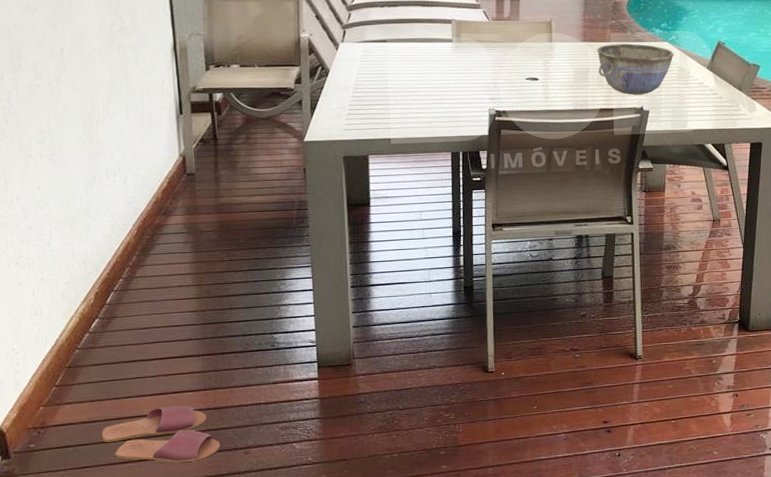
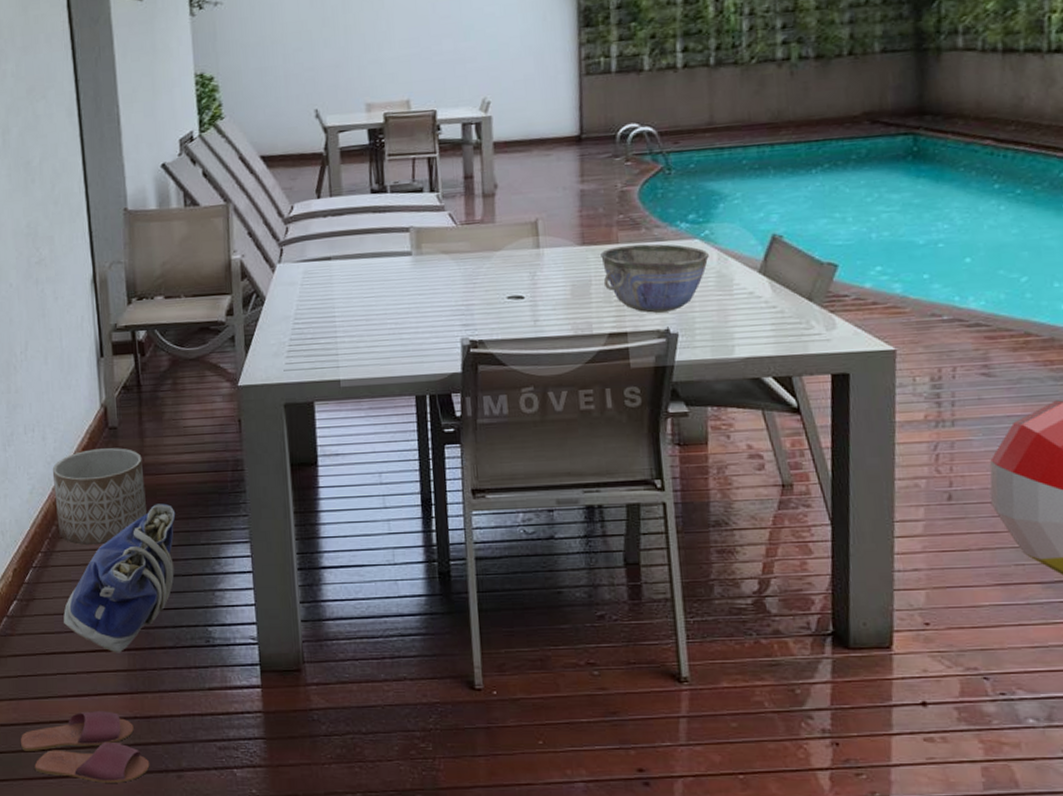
planter: none [133,191,221,272] -> present [52,448,147,546]
tote bag: none [143,236,247,359] -> present [63,503,176,653]

